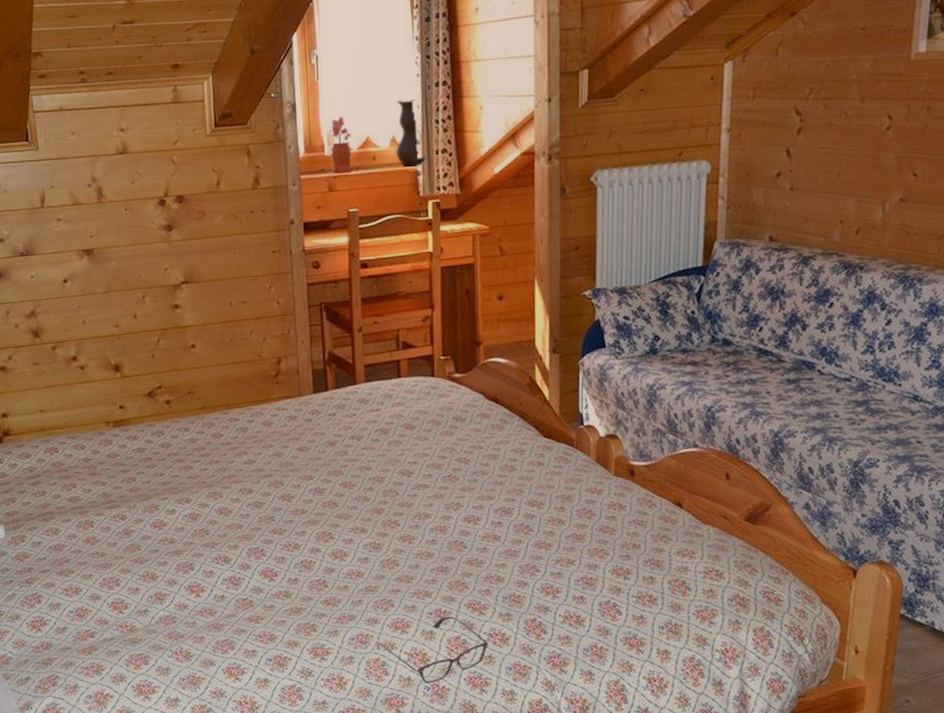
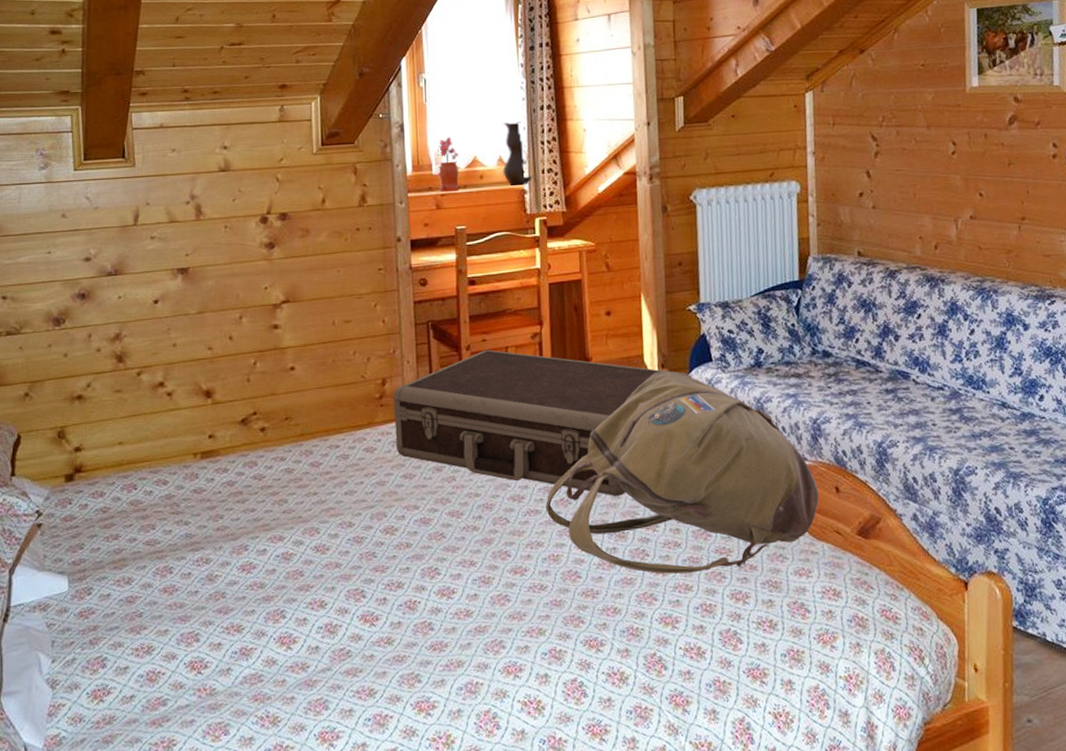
suitcase: none [288,331,583,475] -> present [393,349,691,496]
eyeglasses: present [376,616,489,684] -> none [486,656,608,736]
backpack: none [433,356,709,549] -> present [545,371,820,574]

